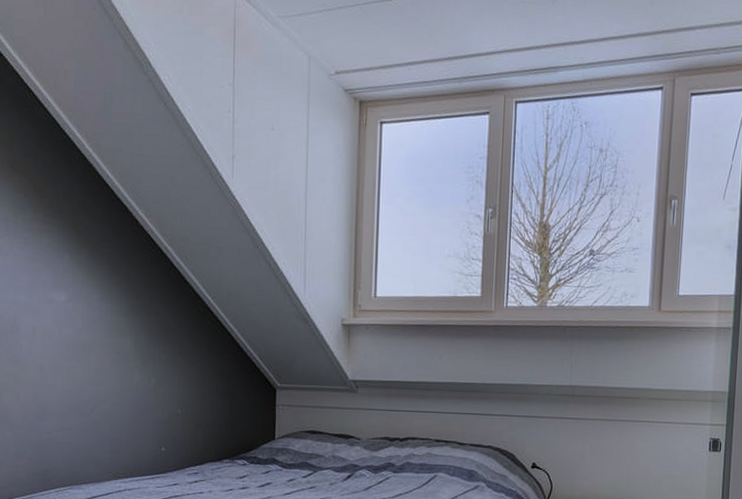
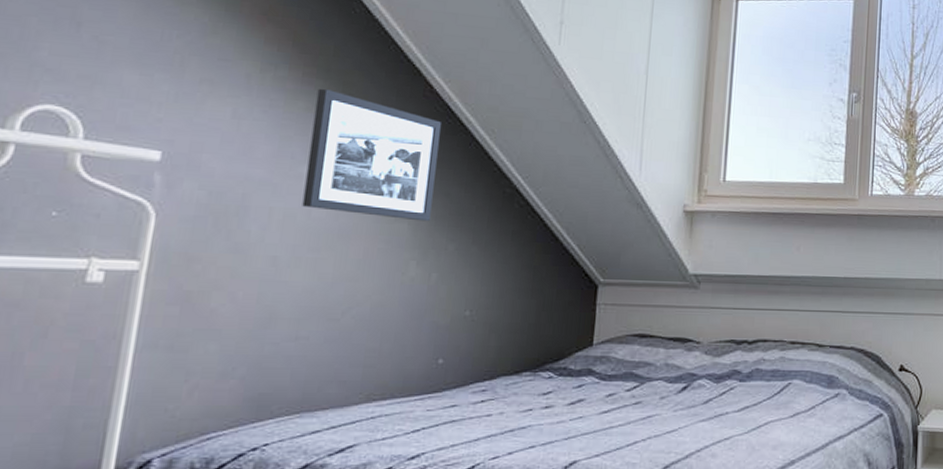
picture frame: none [55,227,147,336] -> present [302,88,441,222]

